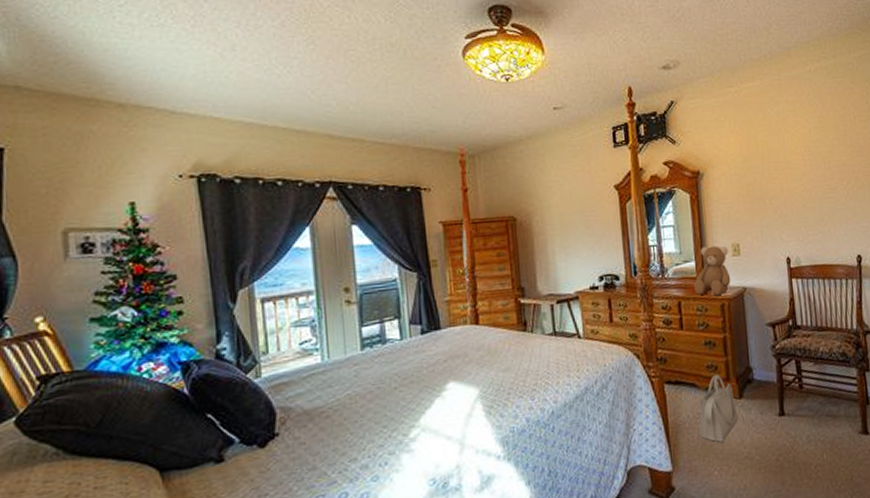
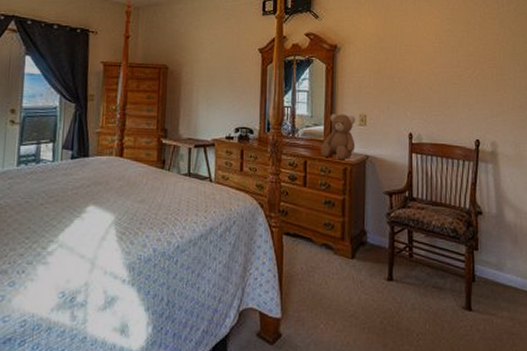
handbag: present [699,373,739,442] -> none [311,232,349,297]

